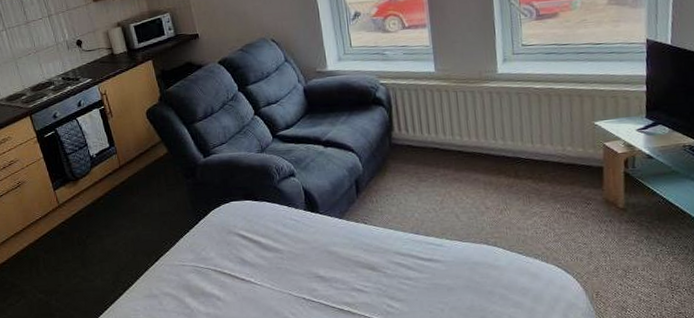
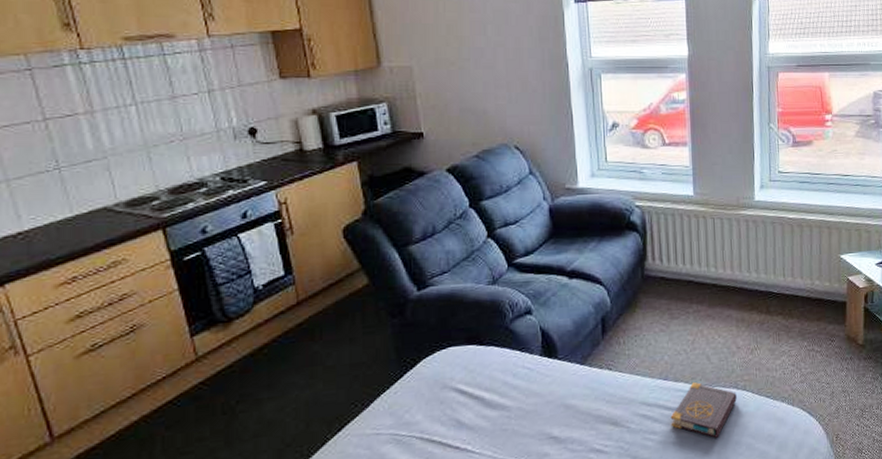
book: none [423,236,488,287] -> present [670,381,737,438]

